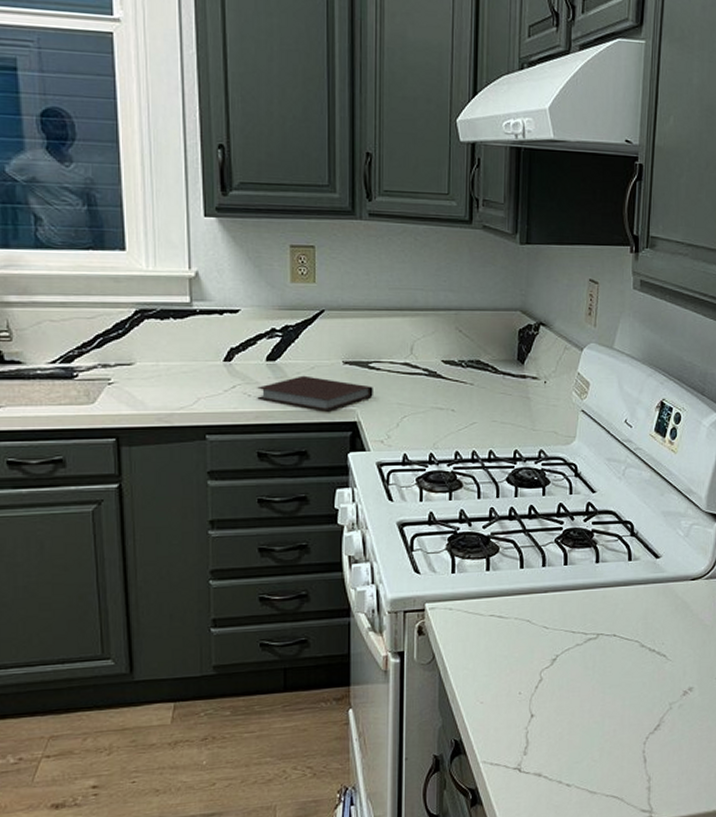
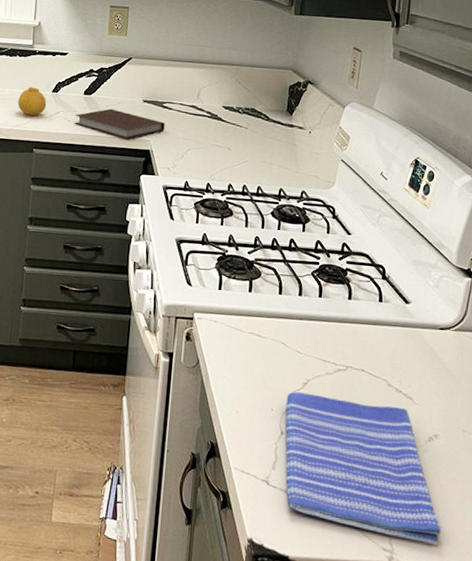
fruit: none [178,357,218,393] -> present [18,87,47,116]
dish towel: none [534,667,698,797] -> present [285,391,441,546]

